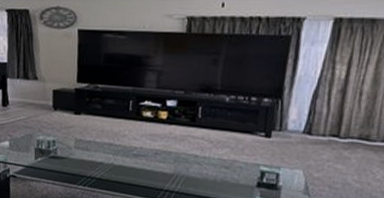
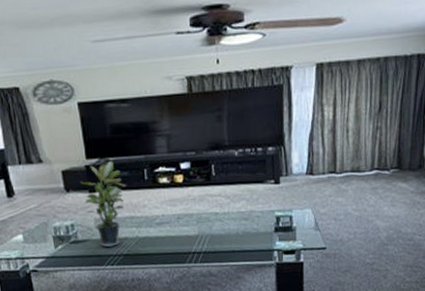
potted plant: none [68,88,111,168] -> present [80,161,127,247]

